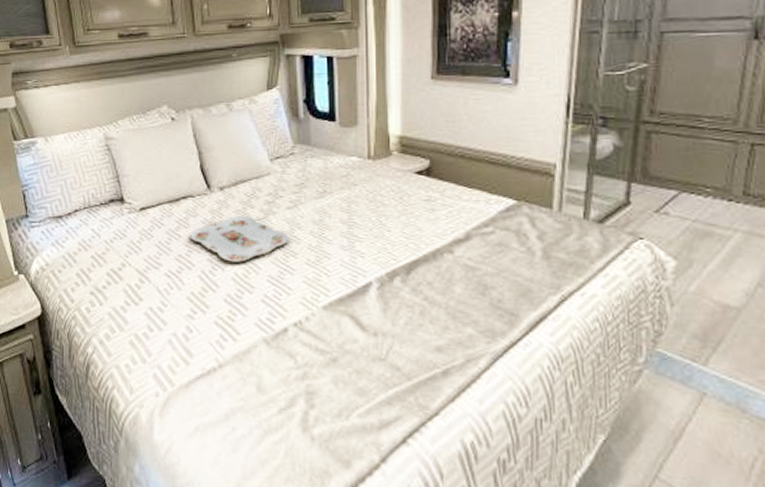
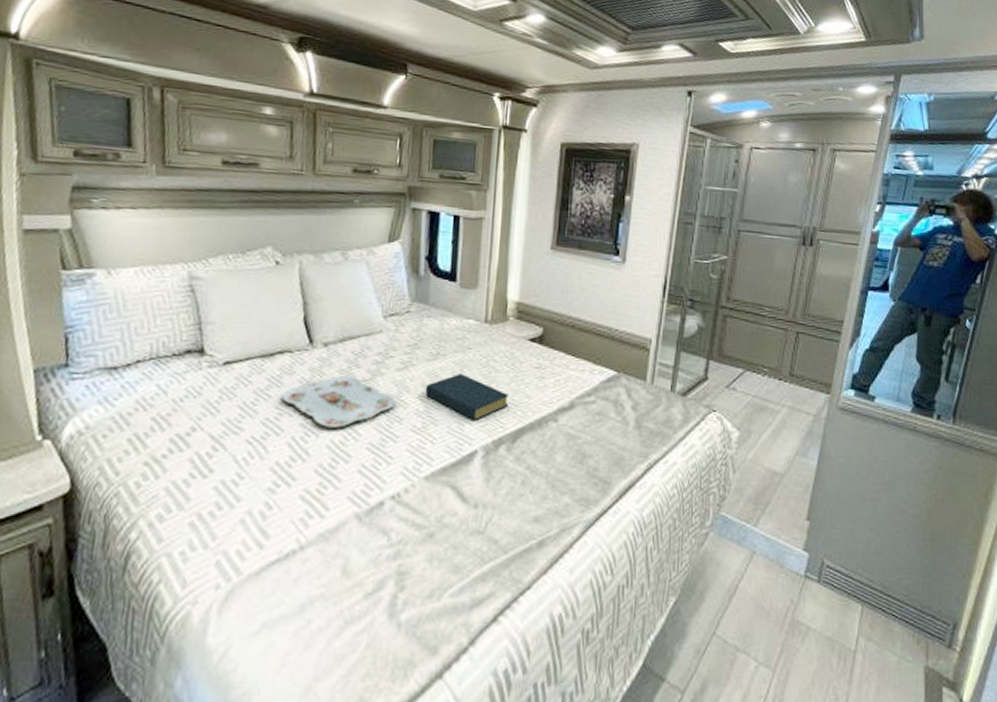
hardback book: none [315,209,399,255] -> present [424,373,509,421]

